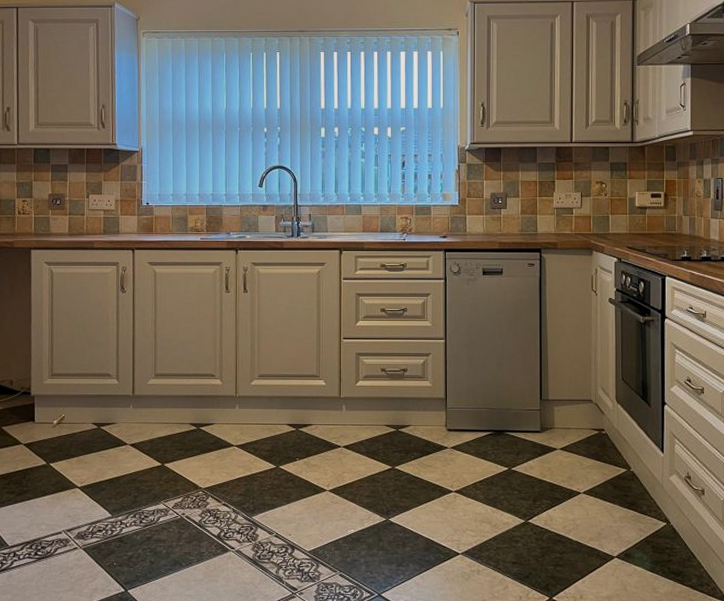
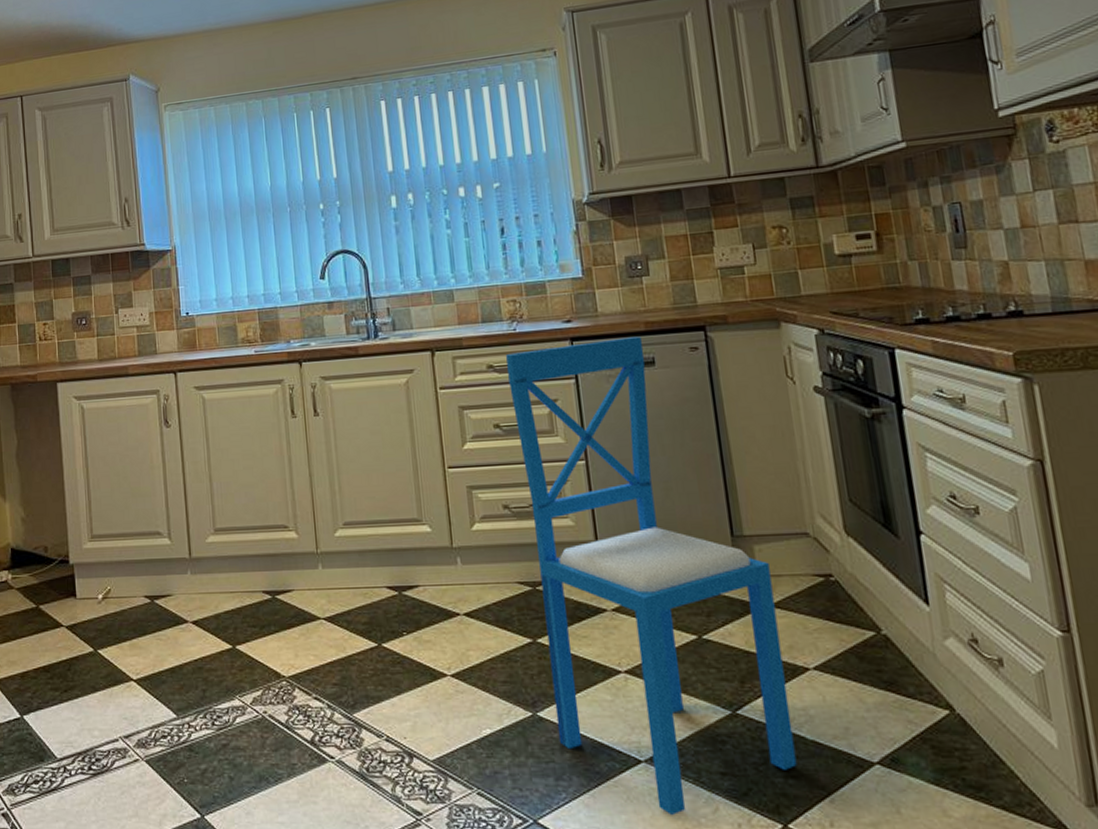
dining chair: none [396,252,564,591] -> present [506,336,797,816]

